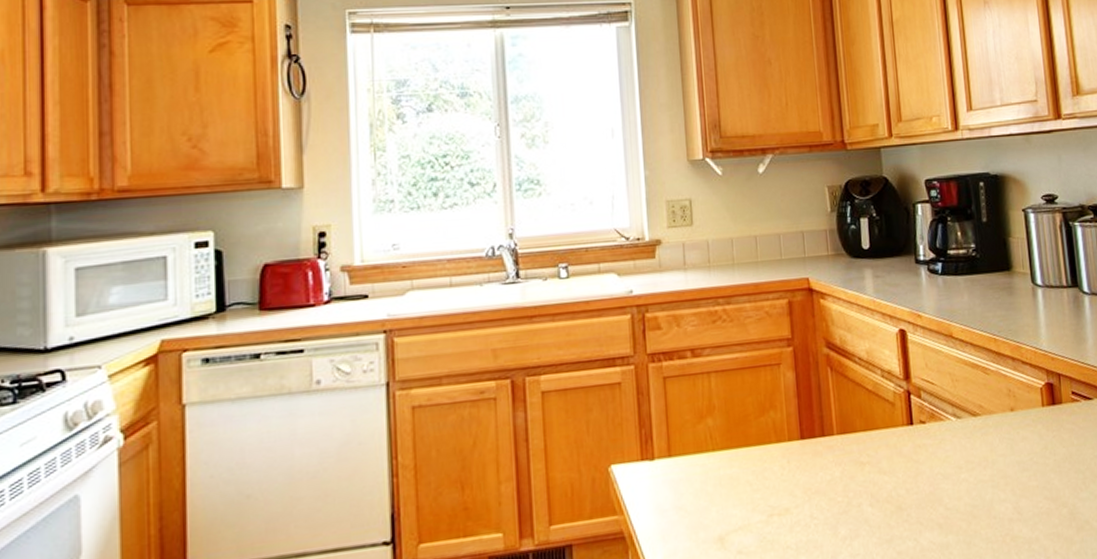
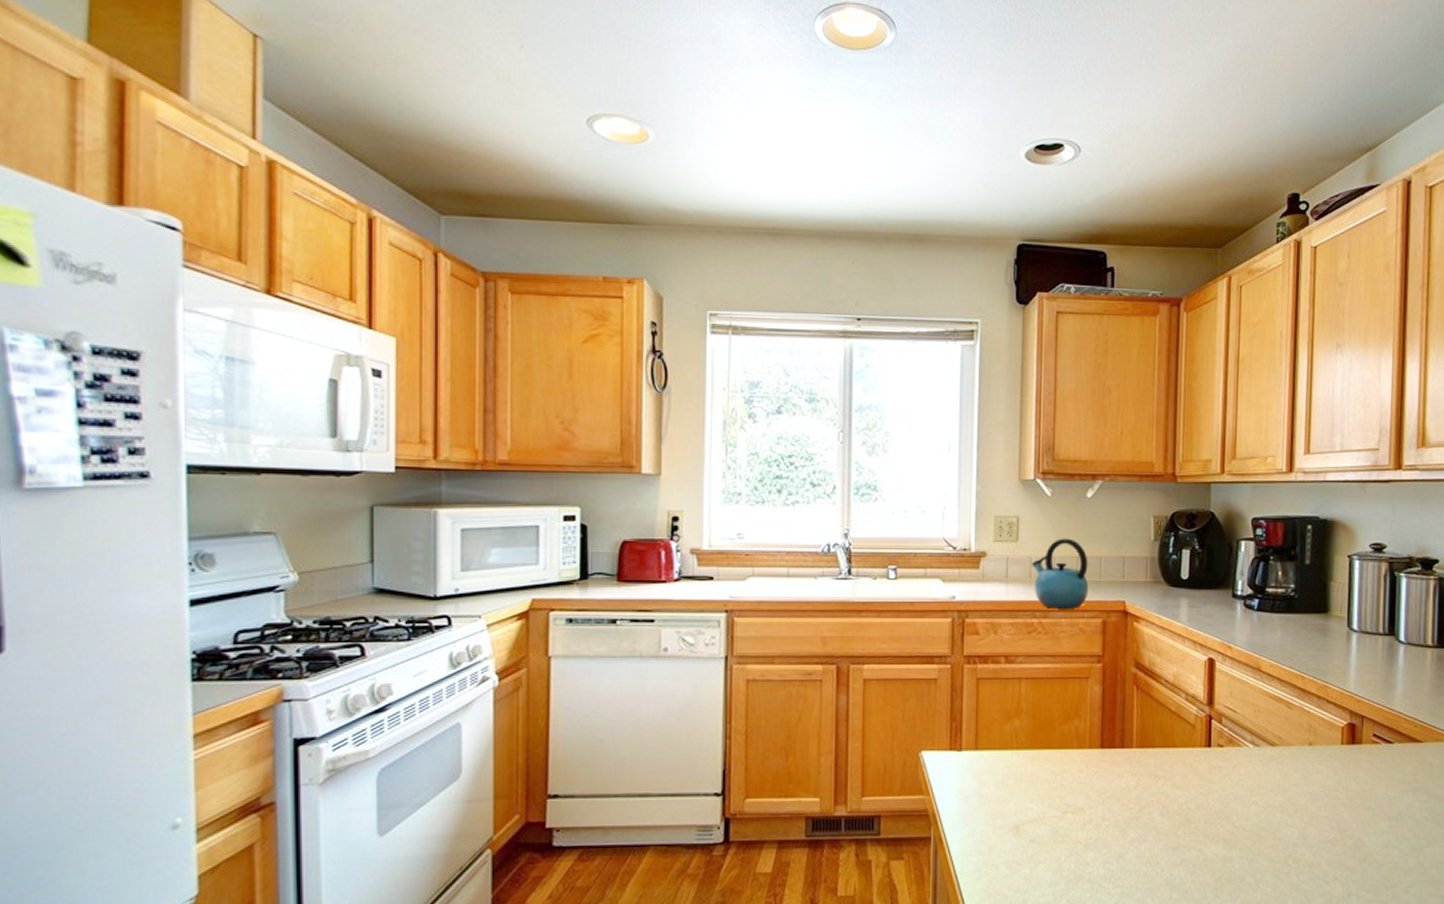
kettle: none [709,217,771,294] -> present [1032,538,1089,609]

